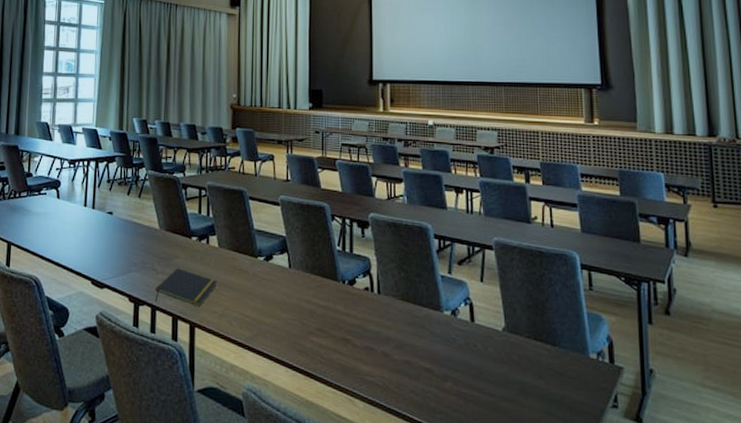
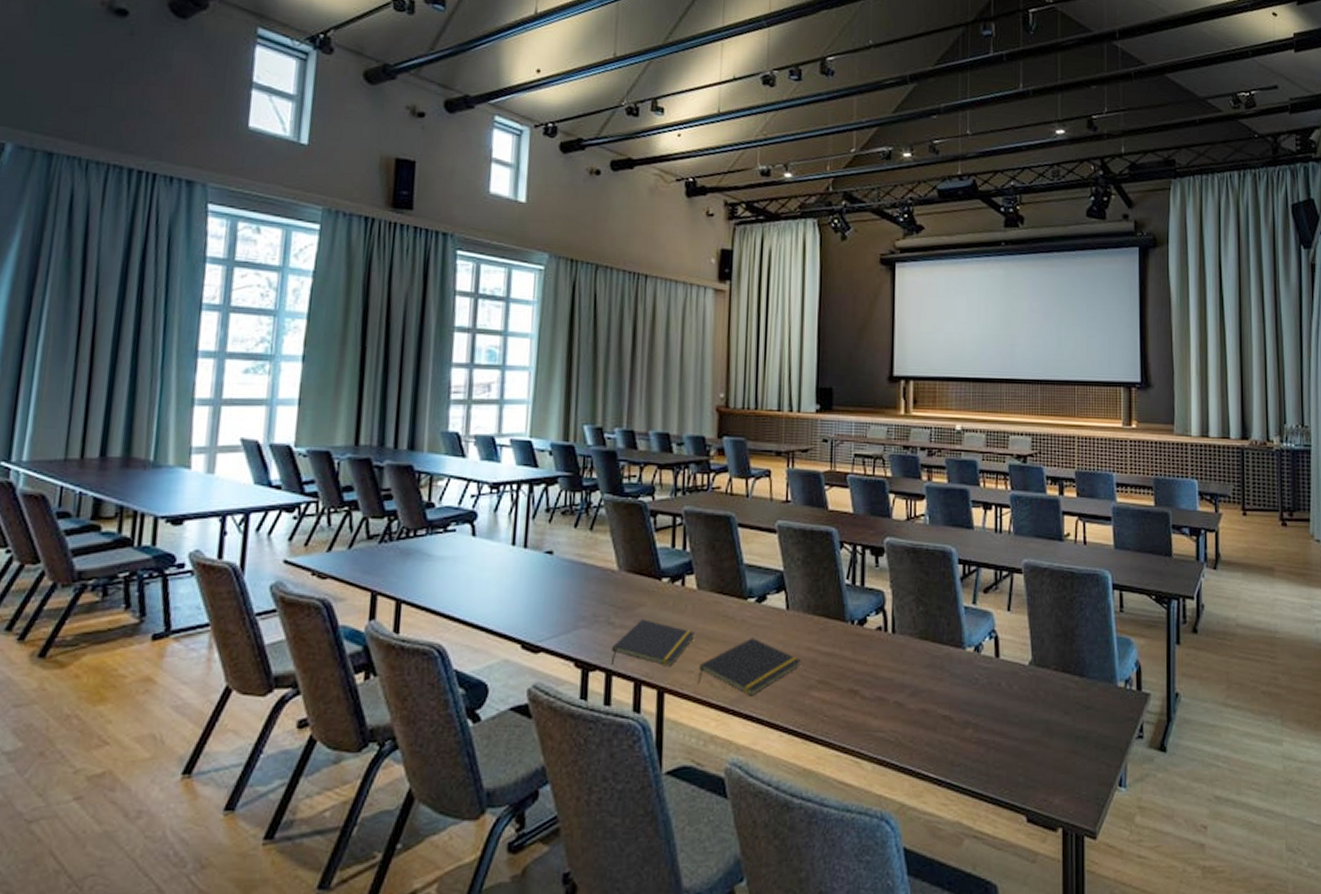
notepad: none [220,289,301,336] -> present [697,637,801,696]

